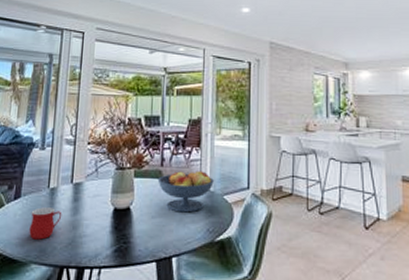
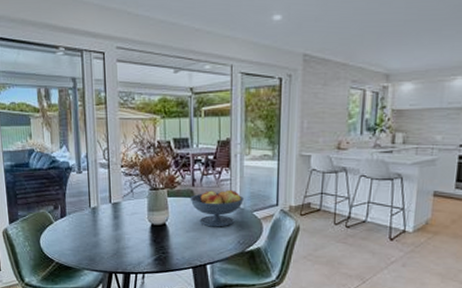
mug: present [29,207,62,240] -> none [77,224,105,251]

